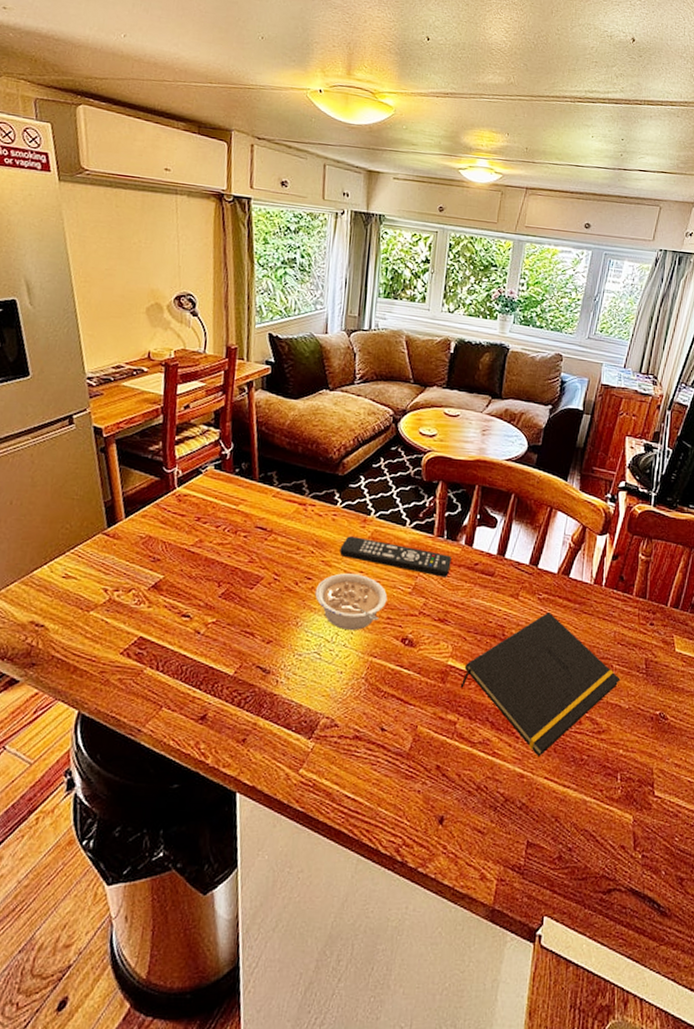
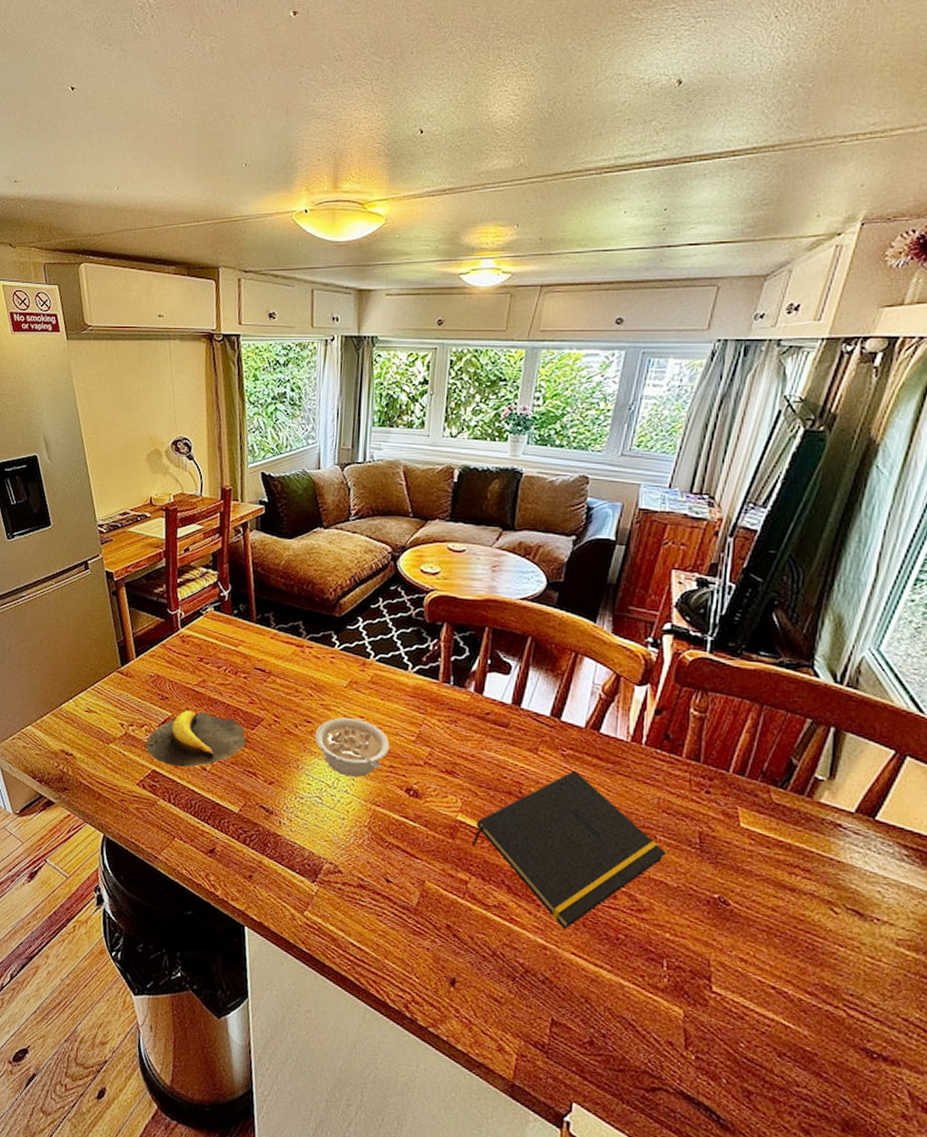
banana: none [132,572,244,632] -> present [145,710,246,767]
remote control: present [339,536,452,577] -> none [338,680,459,727]

